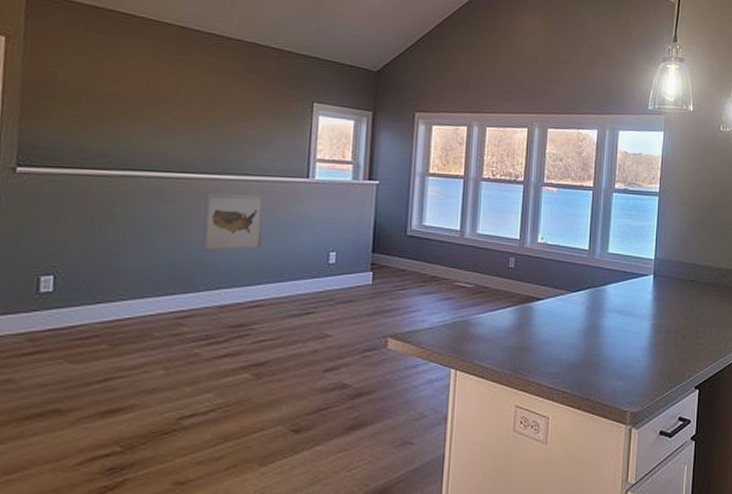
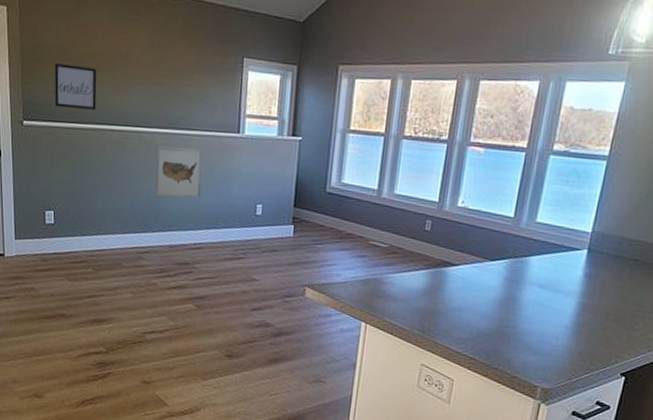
wall art: none [66,102,130,154] -> present [54,64,97,110]

